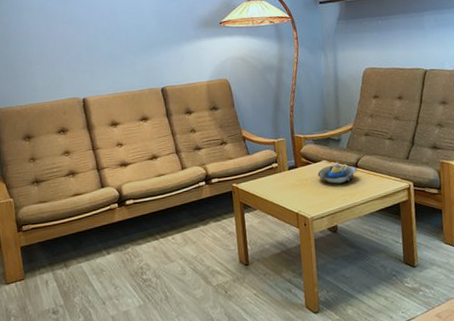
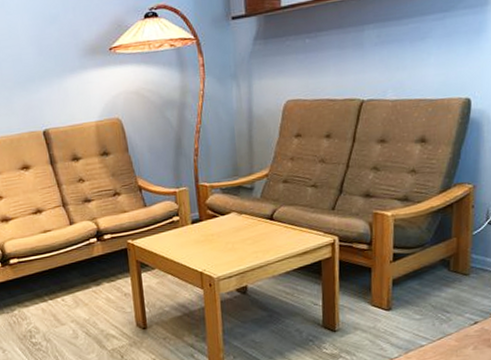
decorative bowl: present [317,162,357,184] -> none [225,214,272,239]

